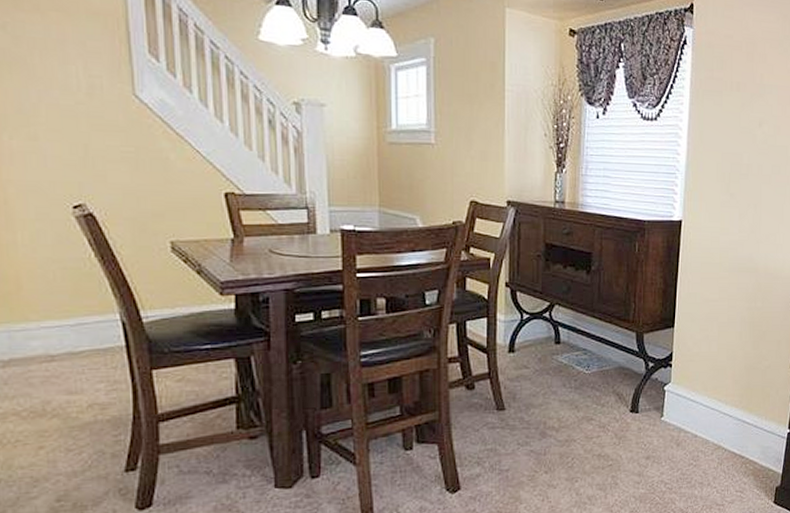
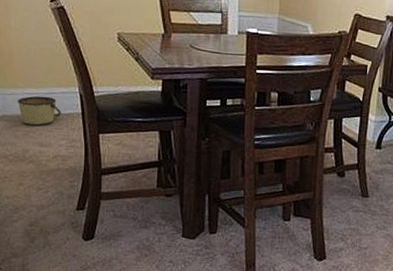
bucket: none [32,329,97,370] -> present [18,96,61,126]

